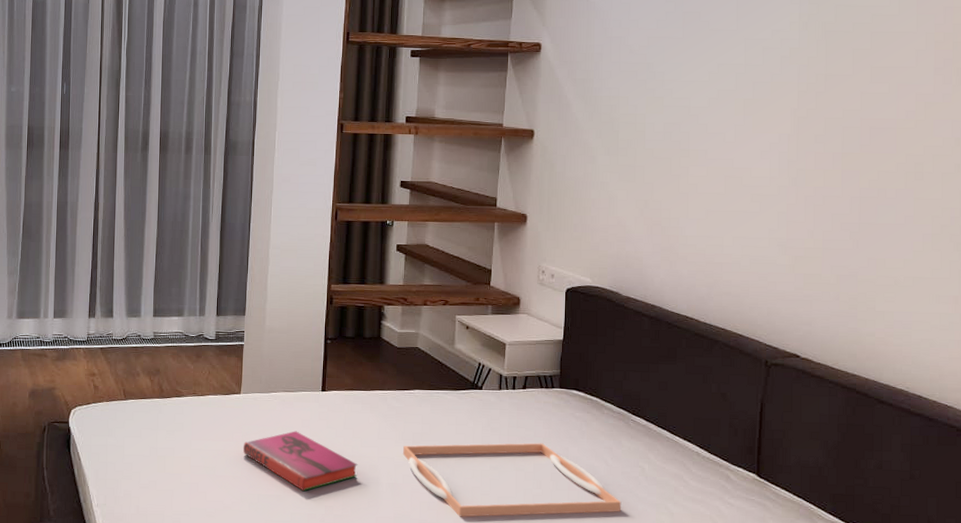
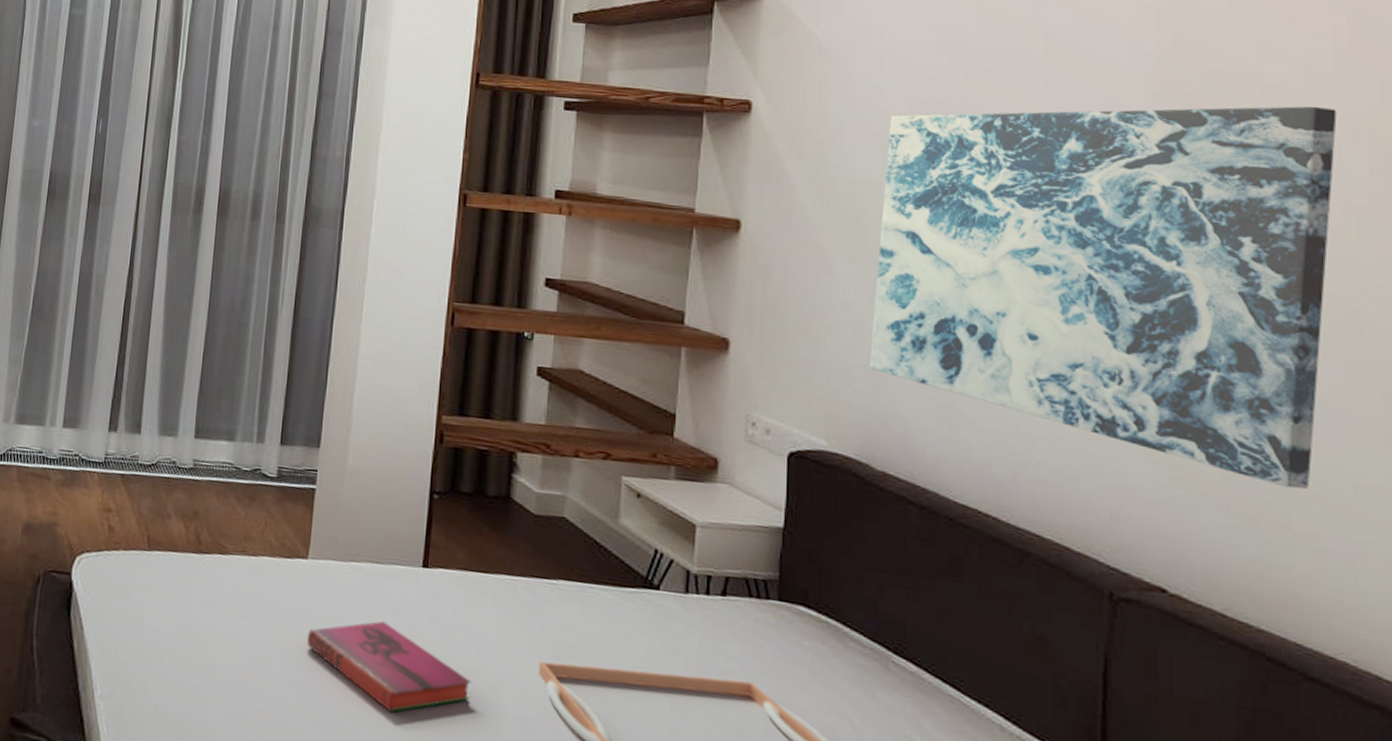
wall art: none [619,27,916,283] -> present [870,106,1337,490]

